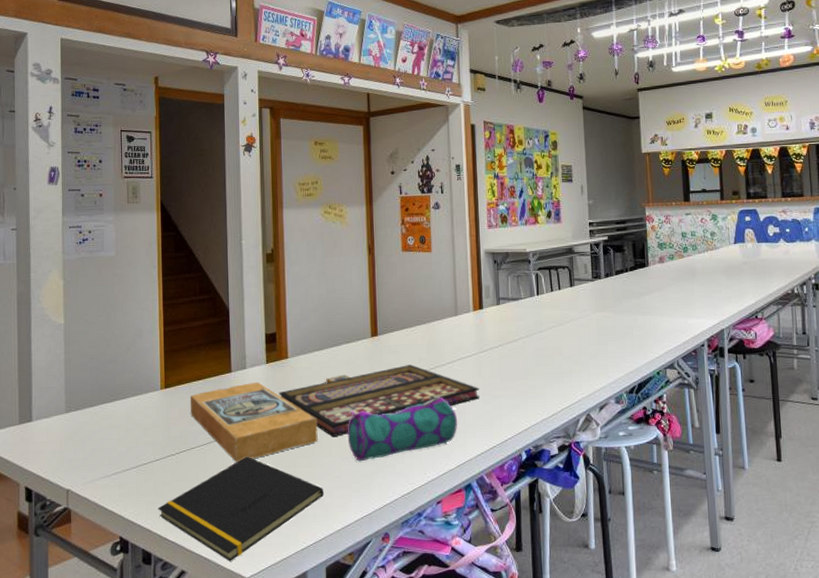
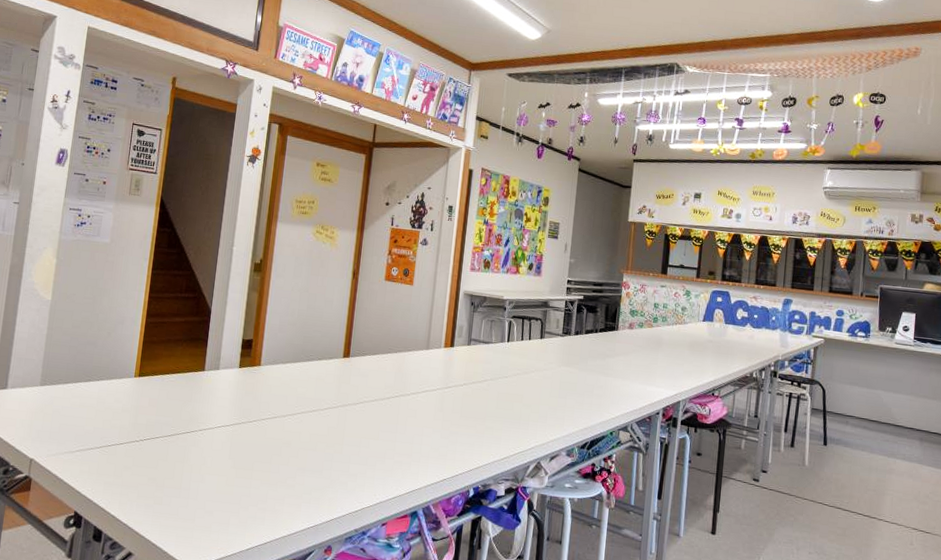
notepad: present [158,456,324,562] -> none [115,453,276,551]
board game: present [189,365,480,463] -> none [159,383,439,458]
pencil case: present [347,395,457,462] -> none [306,423,413,475]

